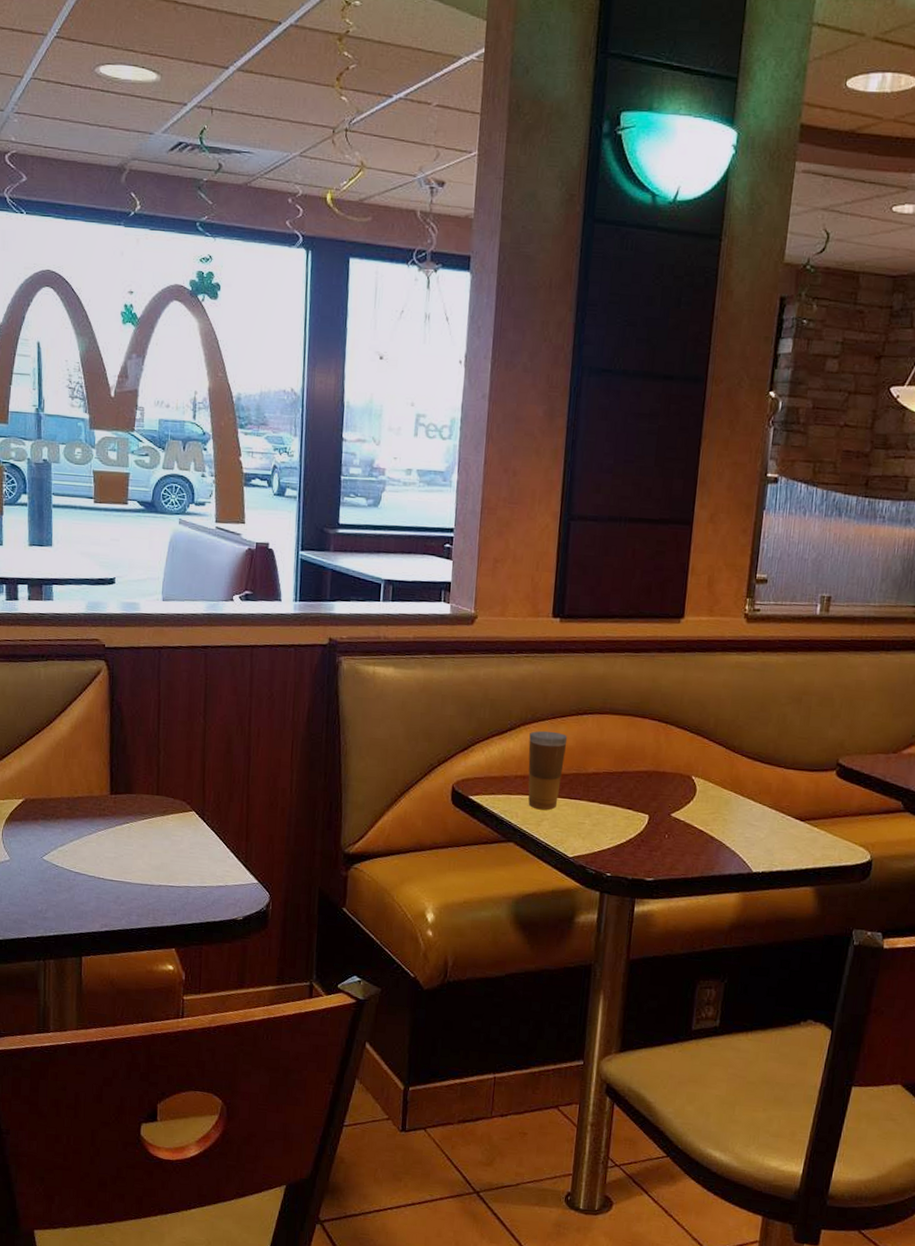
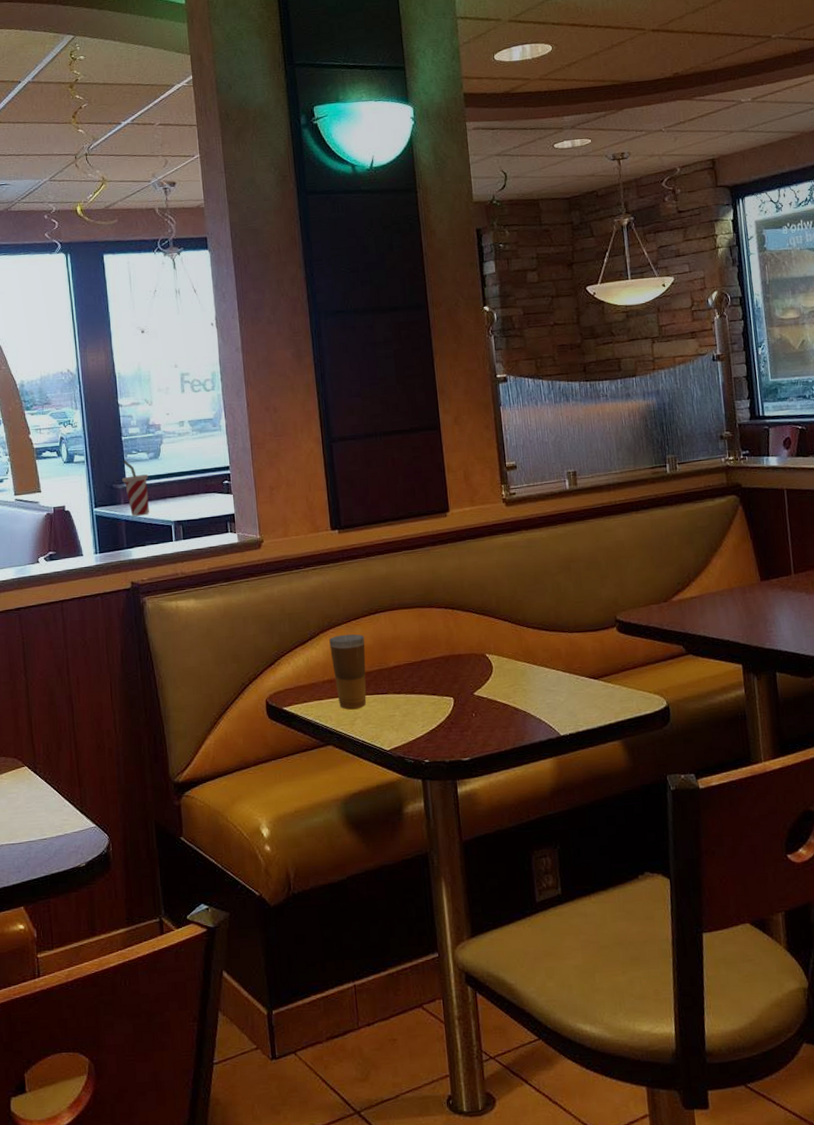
beverage cup: none [335,502,364,568] -> present [122,459,149,516]

